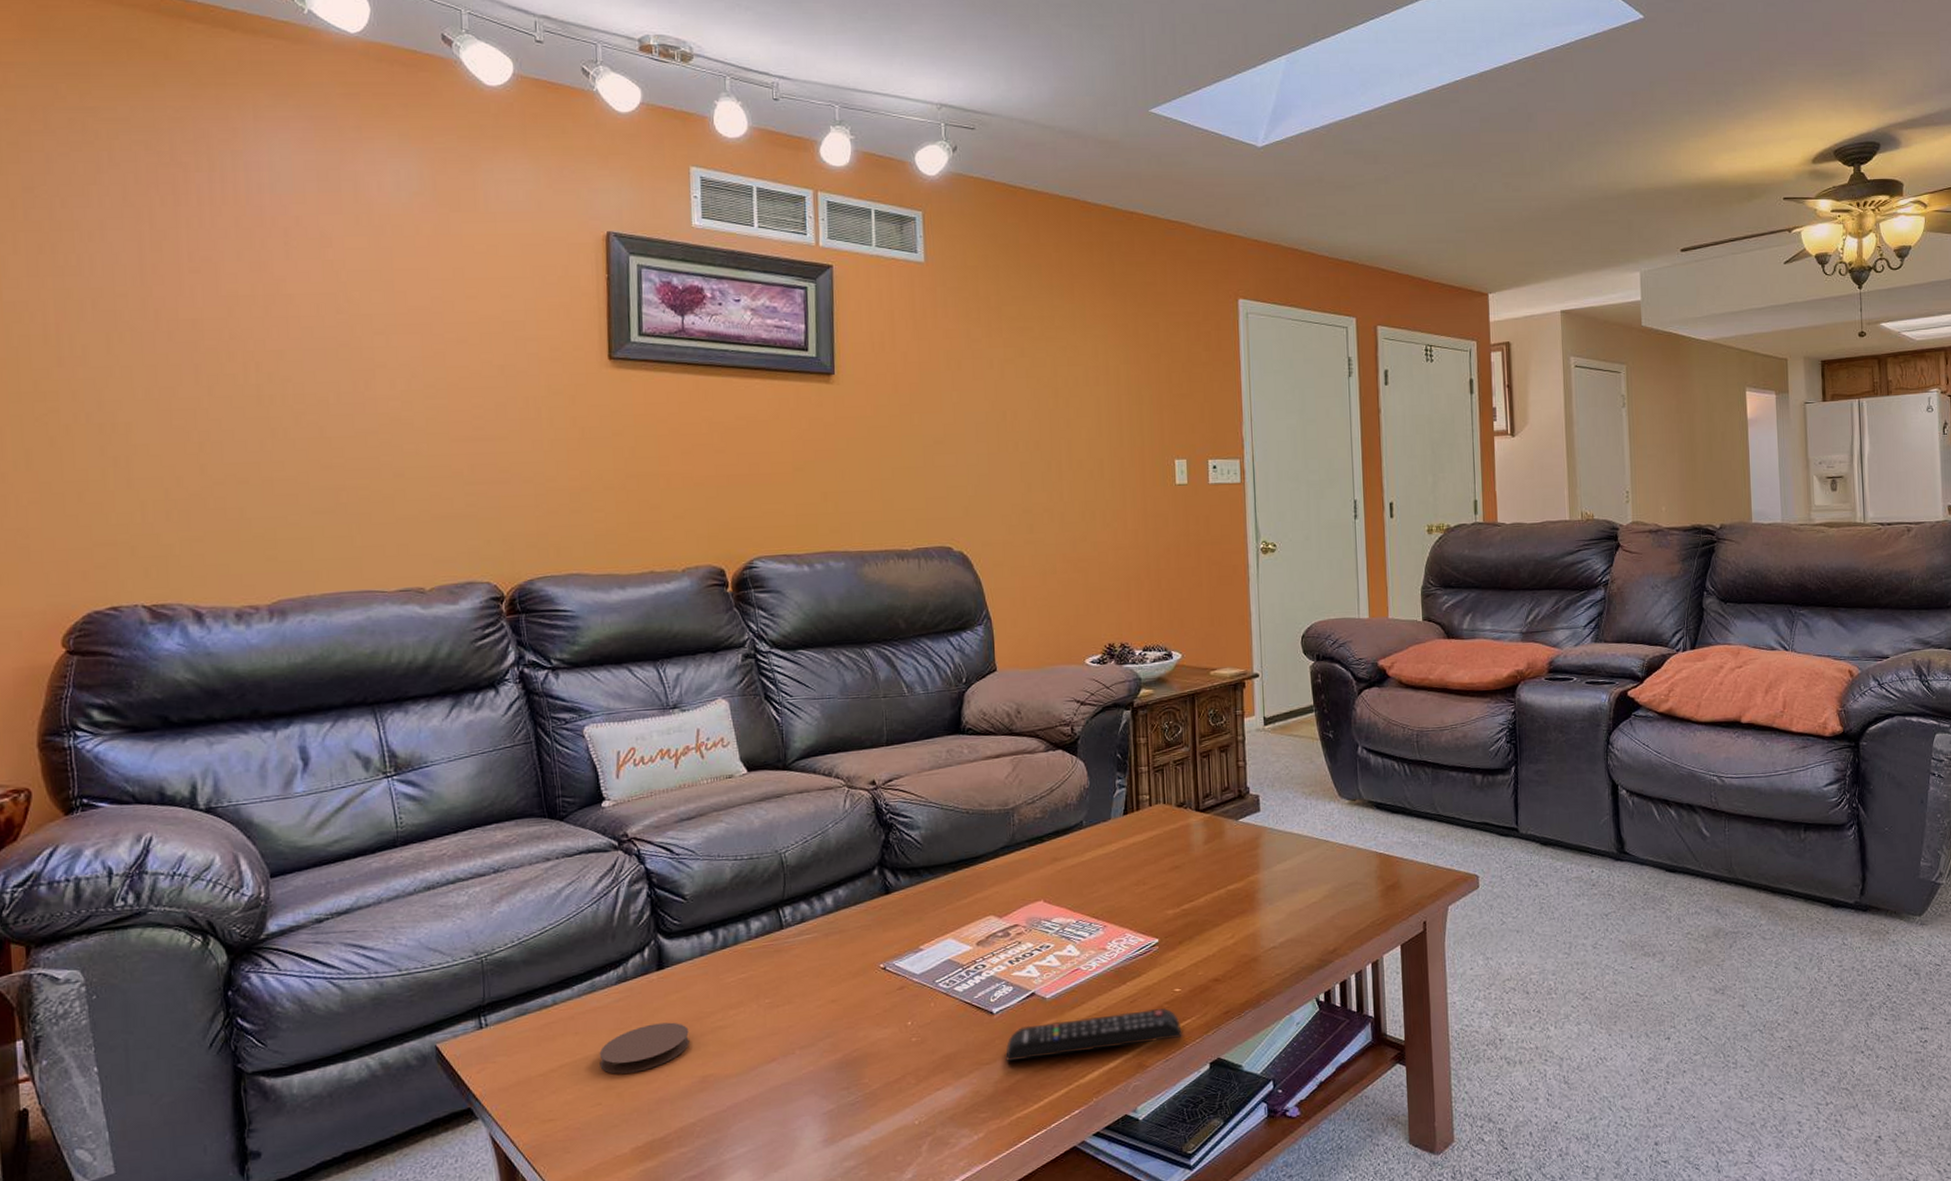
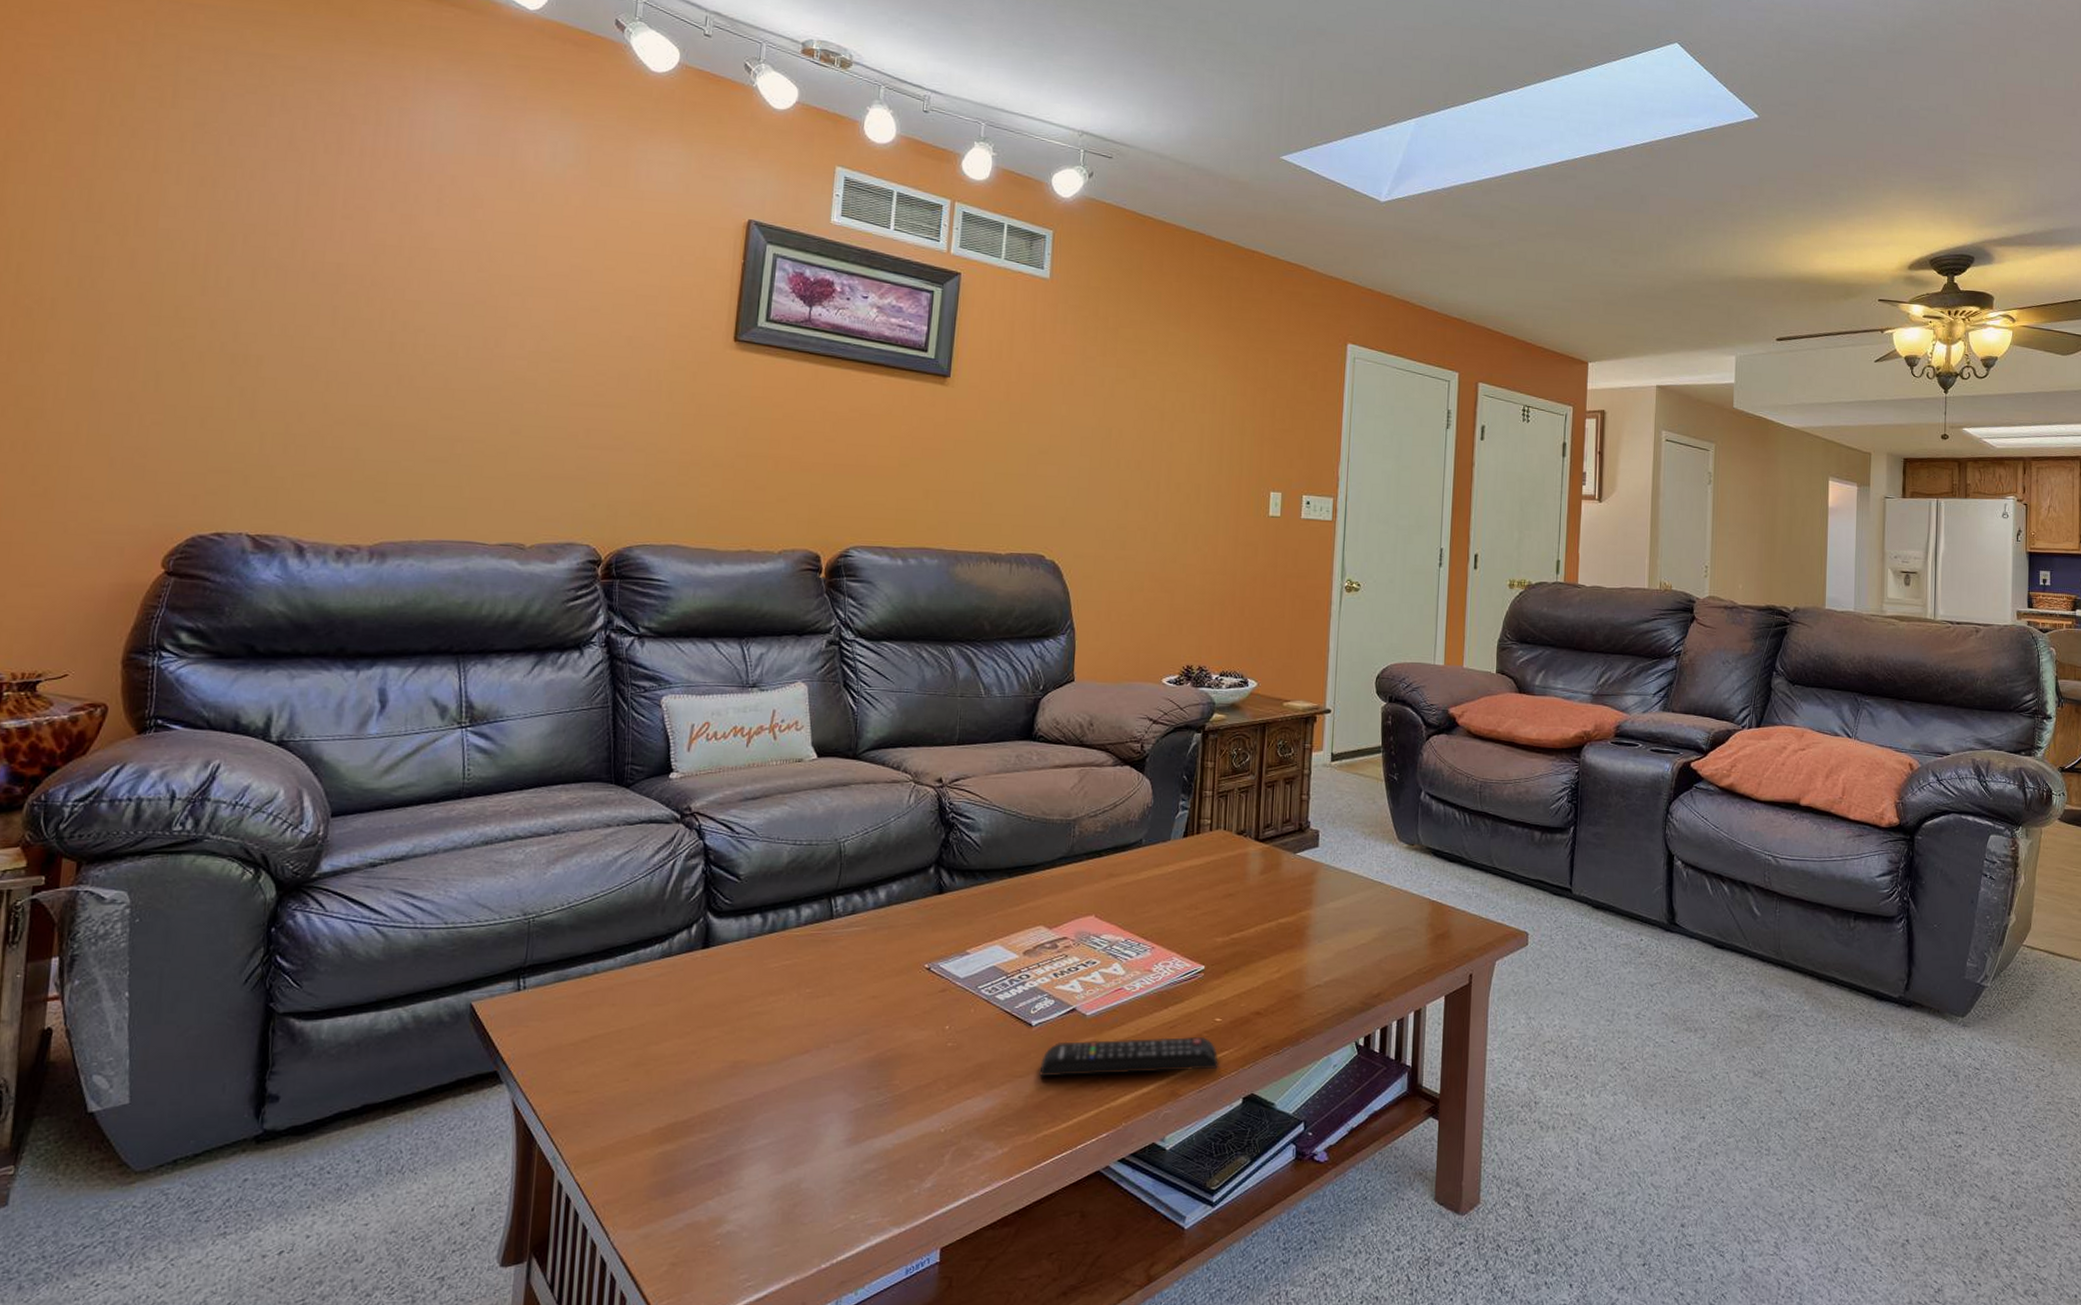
coaster: present [599,1022,689,1074] -> none [632,1003,726,1051]

